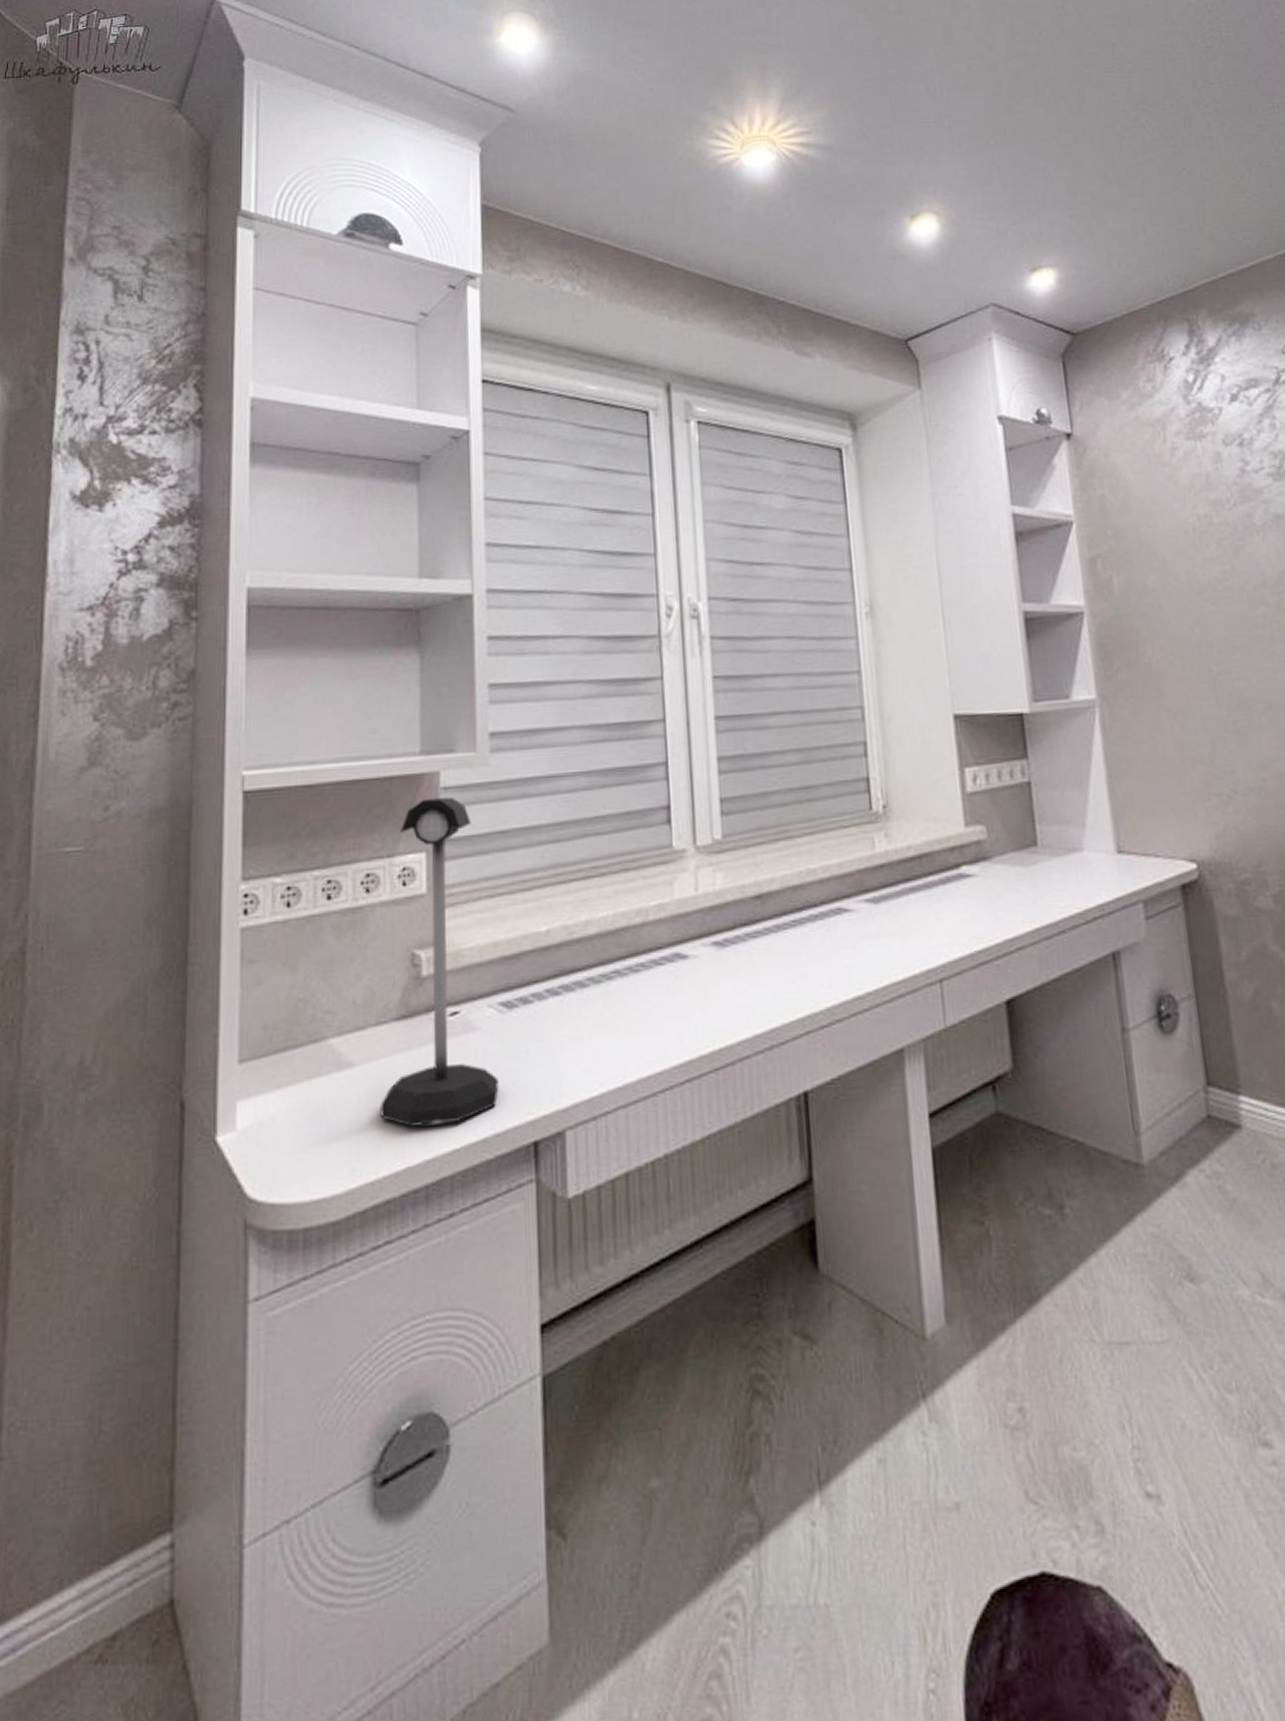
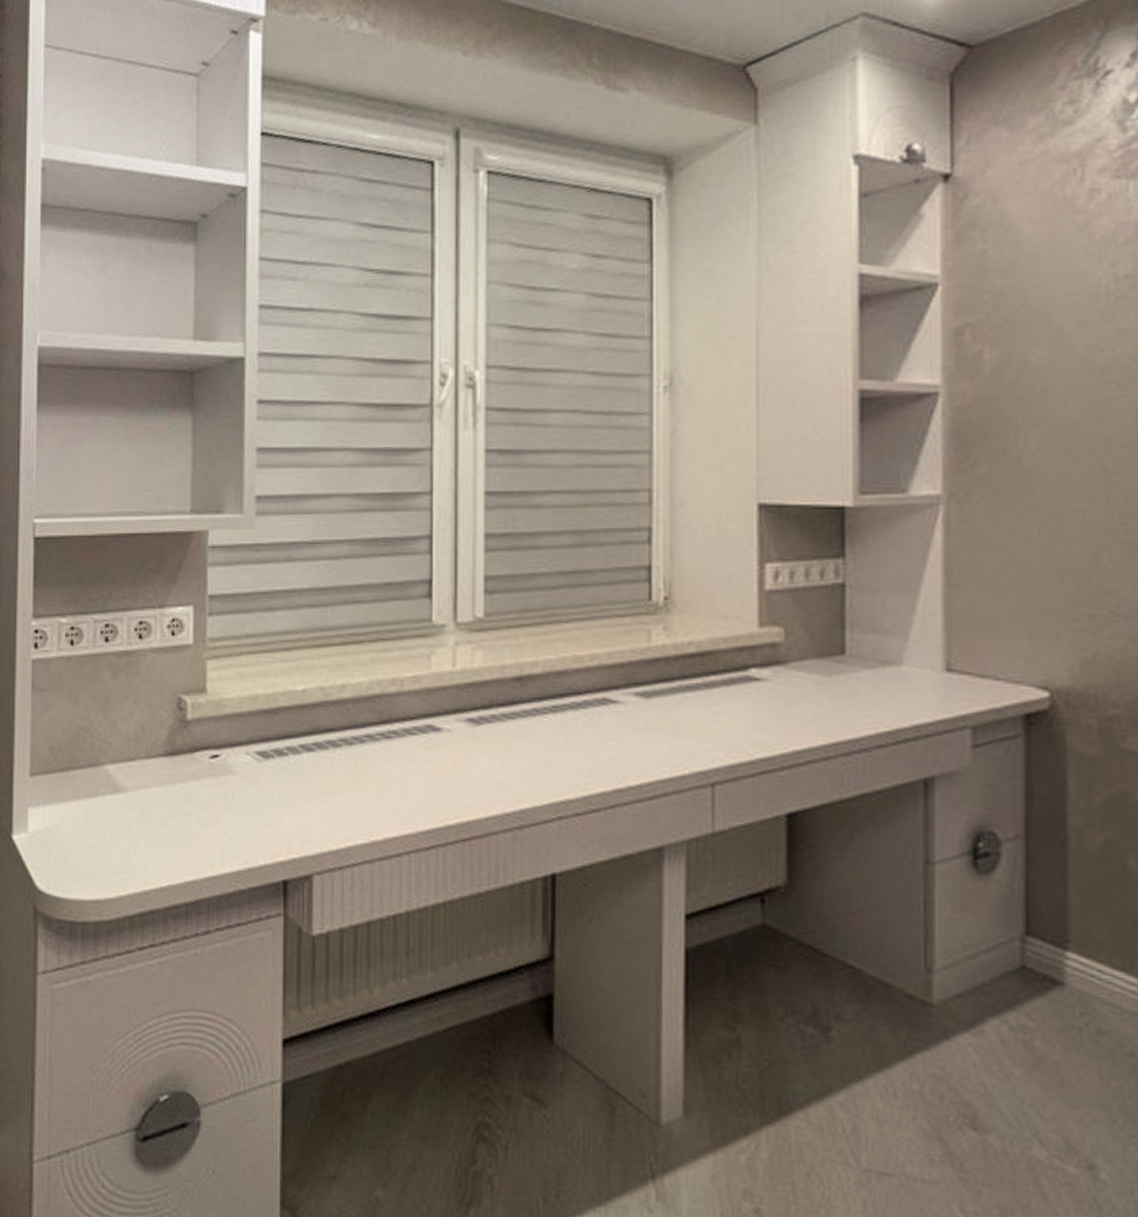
desk lamp: present [380,797,499,1127] -> none [147,555,253,853]

